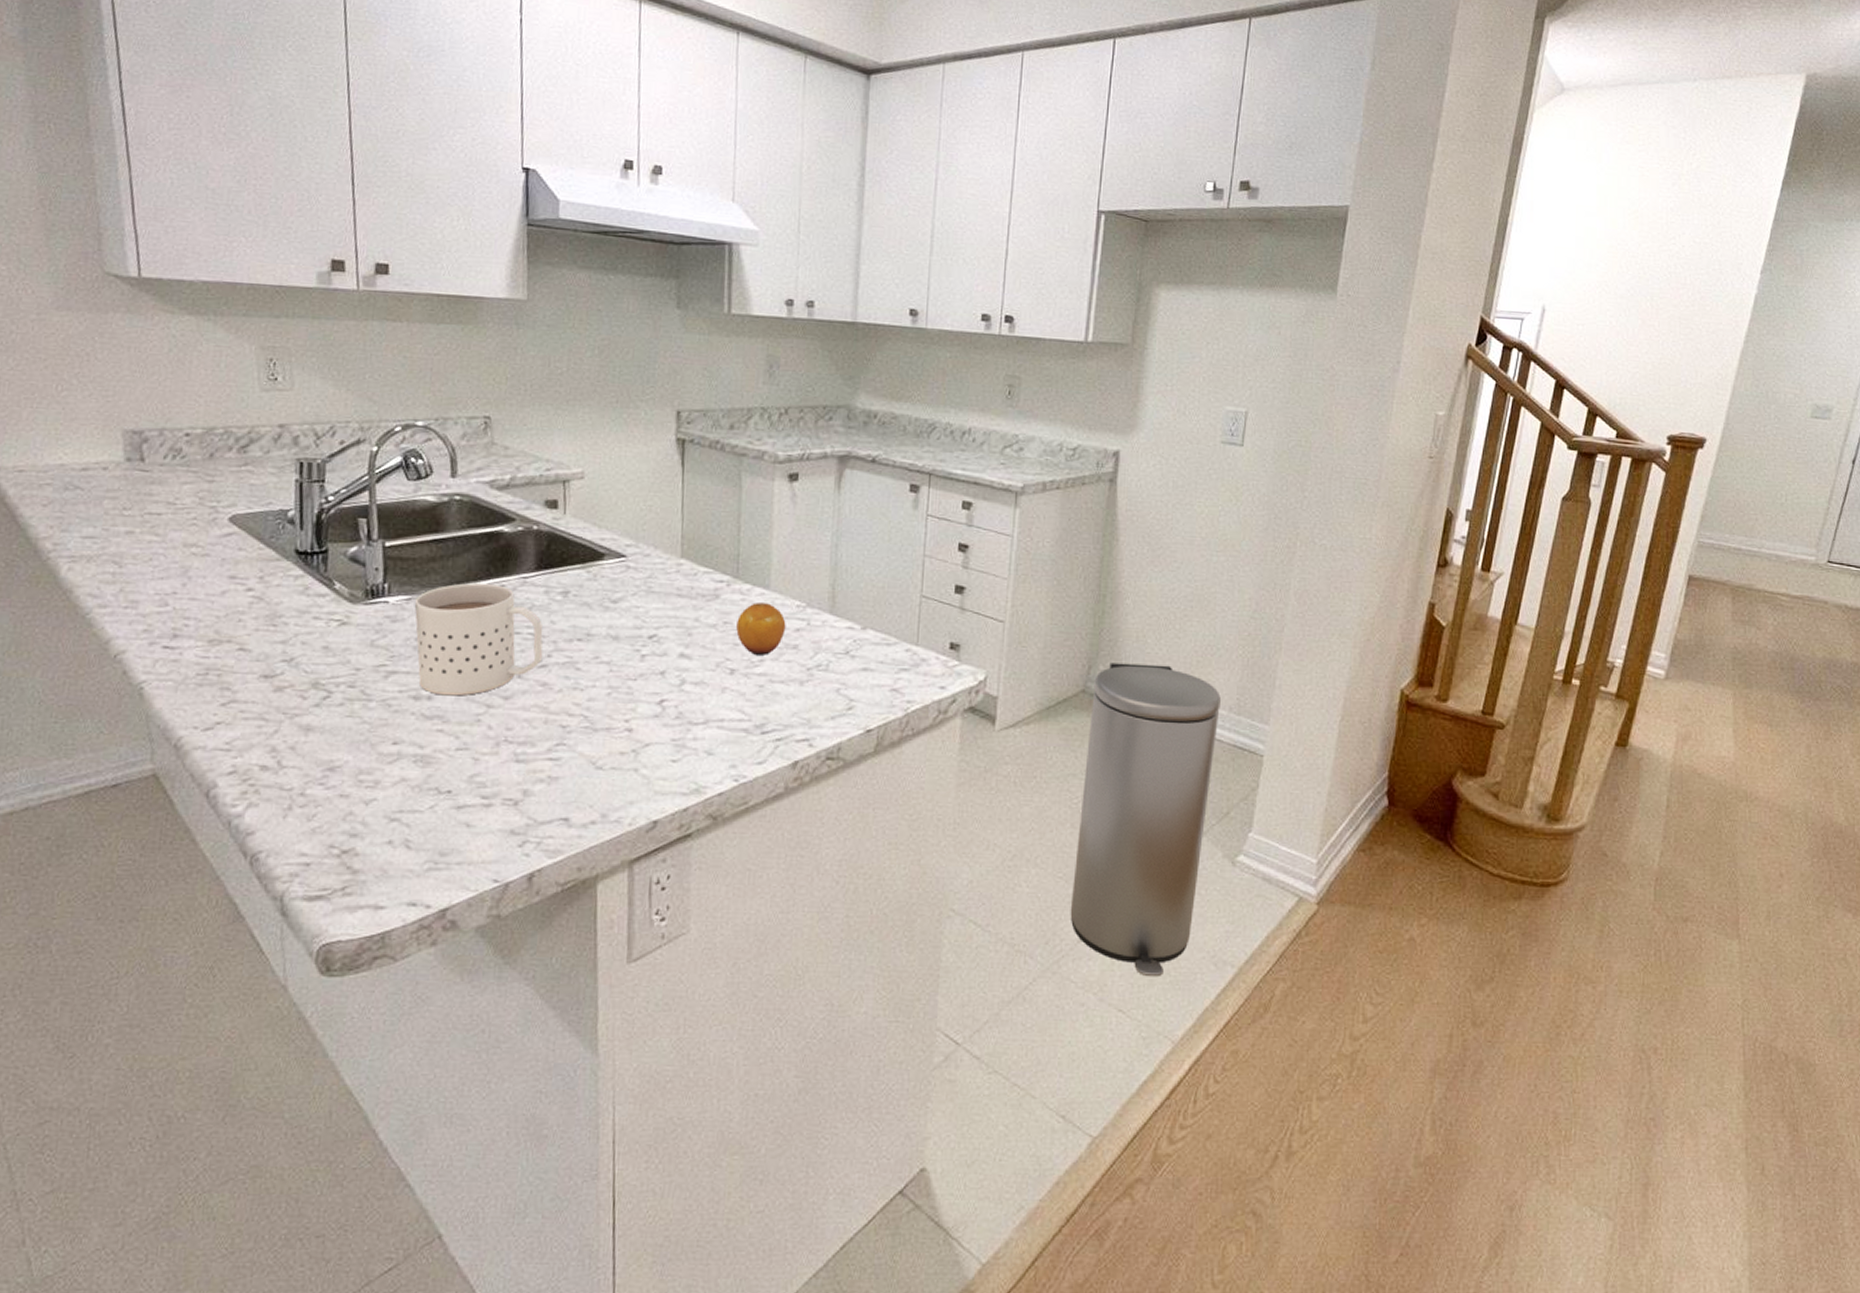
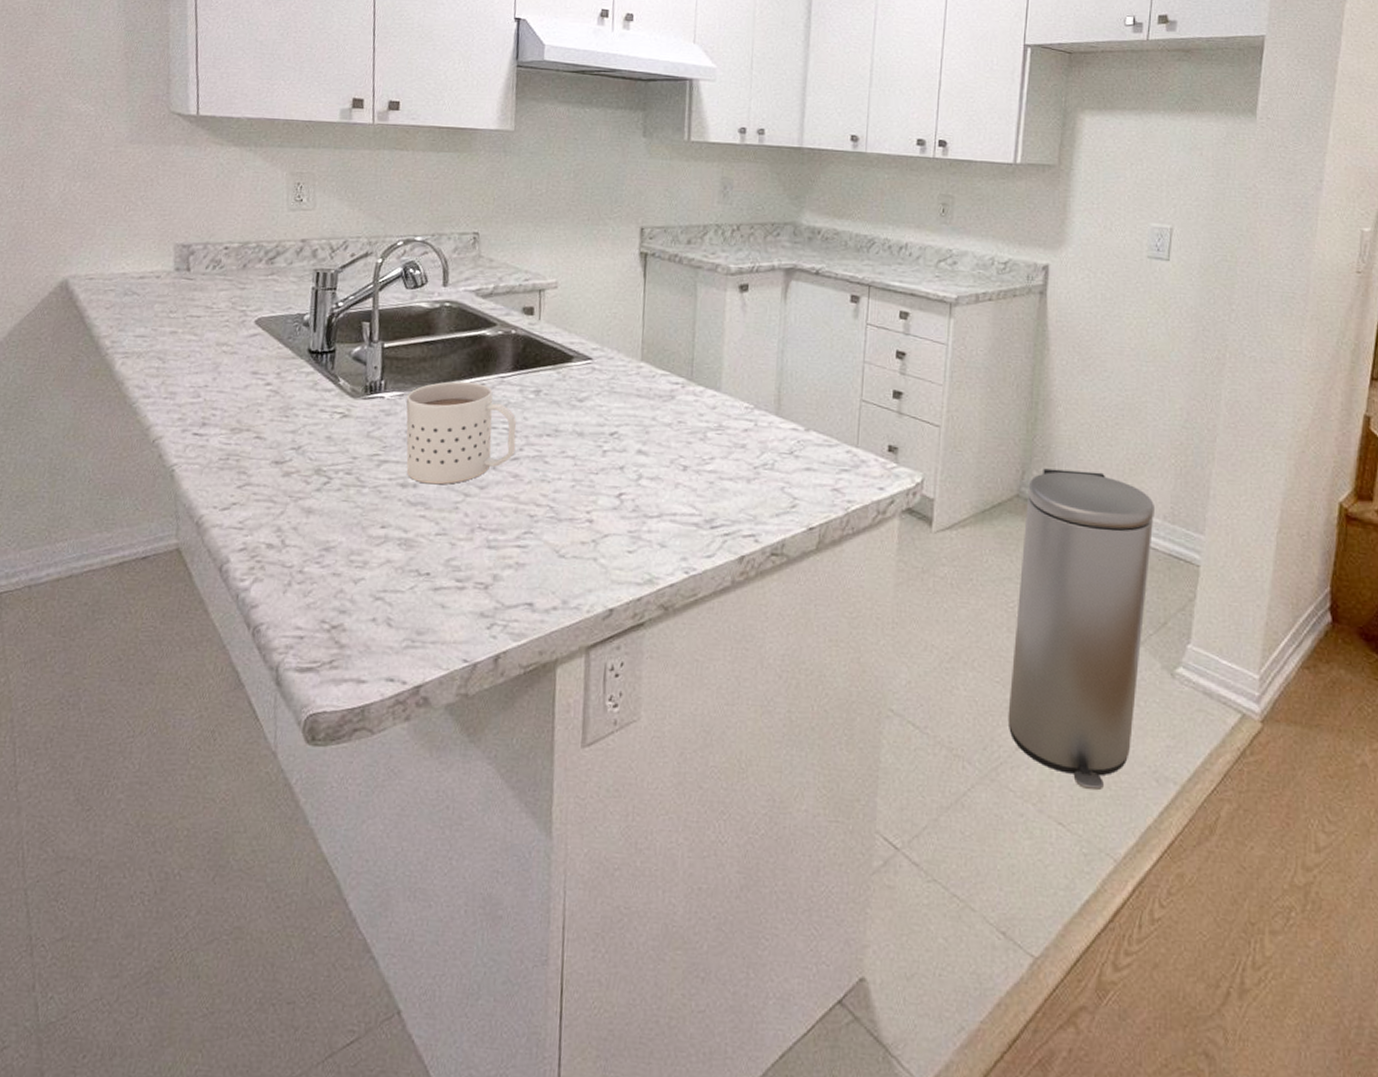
fruit: present [736,602,786,655] -> none [689,404,735,454]

